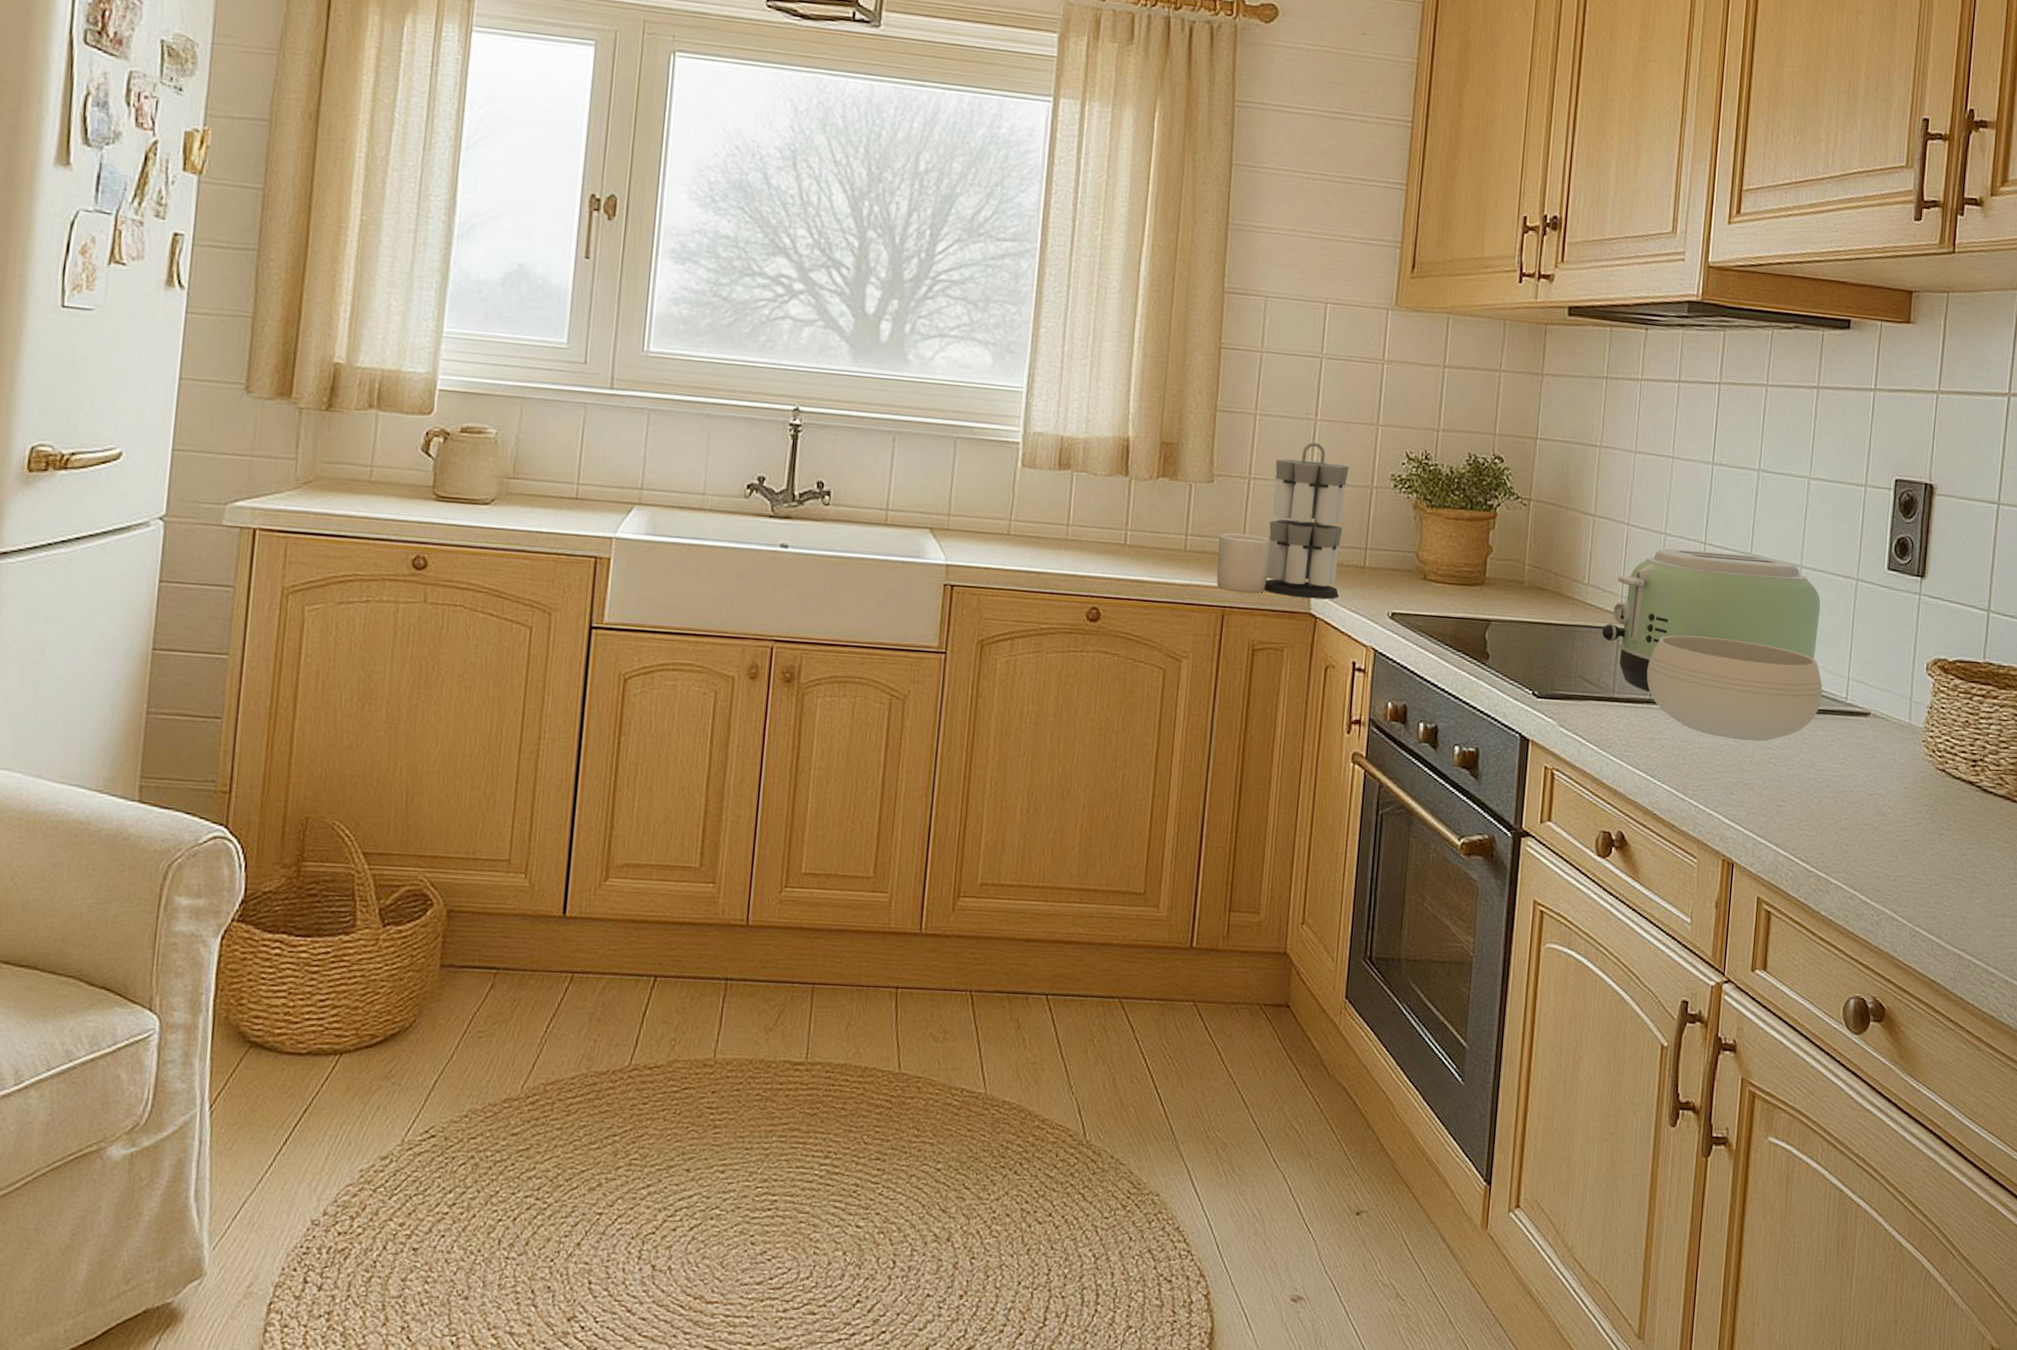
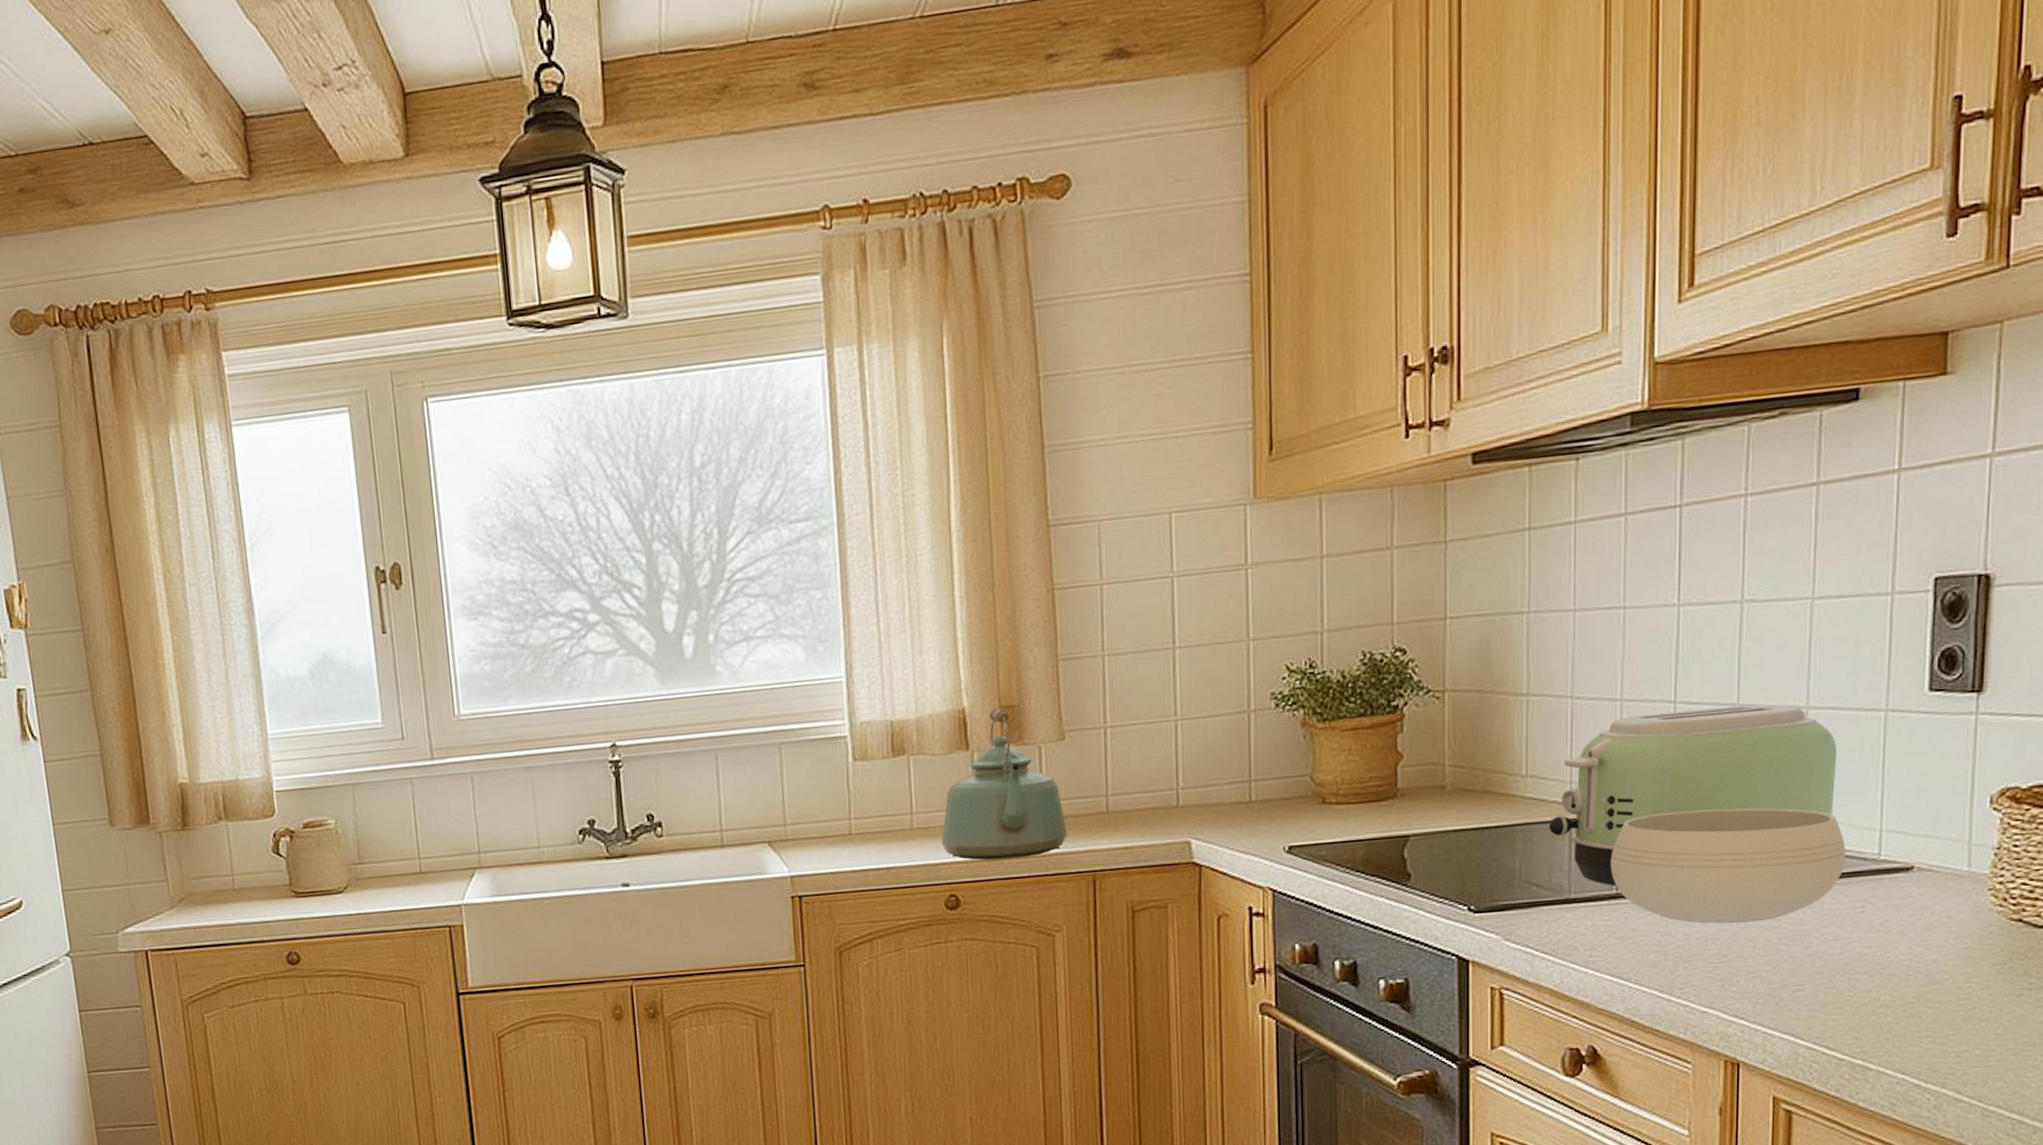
kettle: none [1091,443,1205,584] -> present [941,709,1067,861]
mug: present [1216,533,1273,594] -> none [1078,788,1141,854]
spice rack: present [1264,442,1349,599] -> none [1132,673,1224,848]

